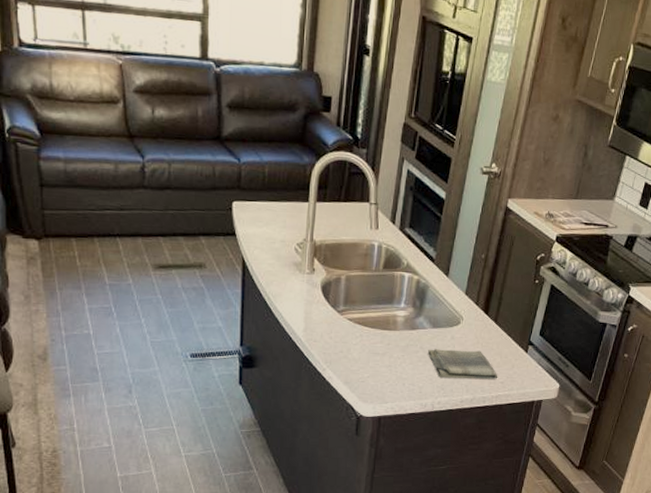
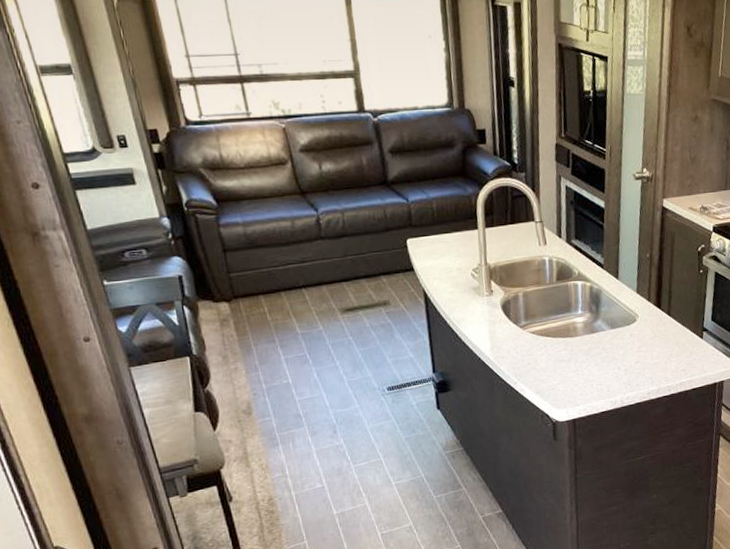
dish towel: present [428,349,498,380] -> none [610,343,679,374]

